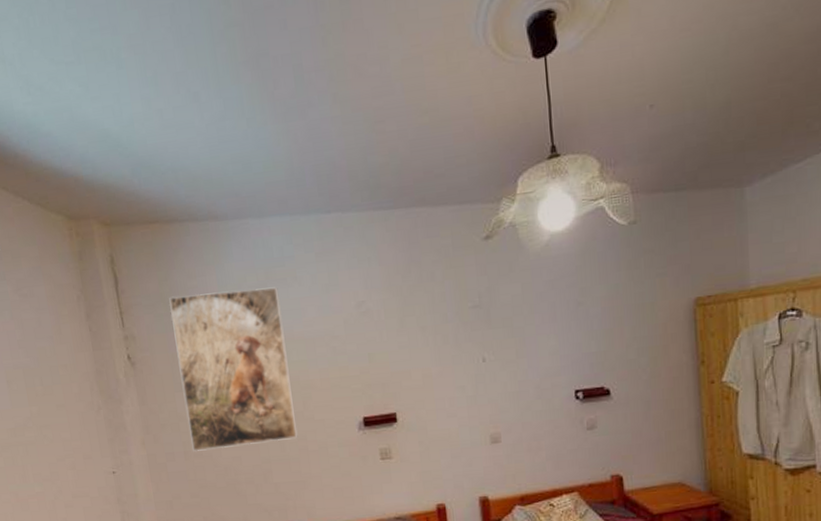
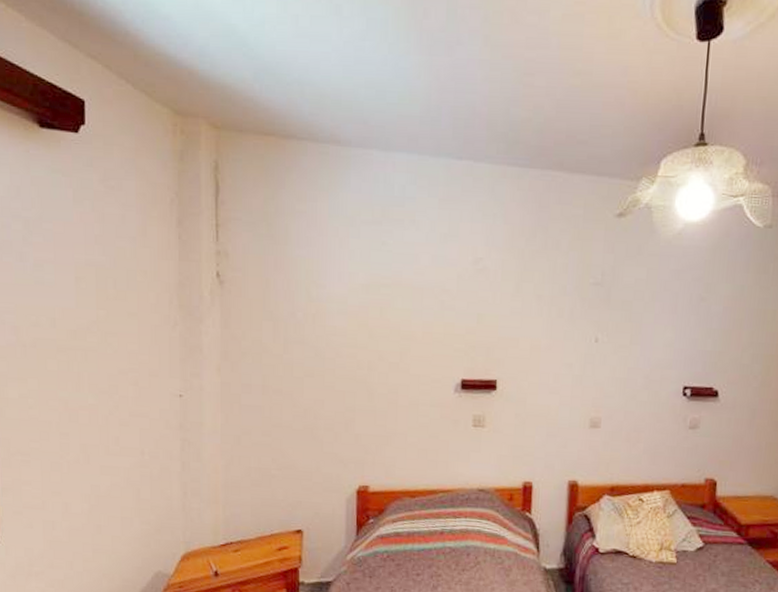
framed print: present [169,287,298,452] -> none [271,217,393,391]

